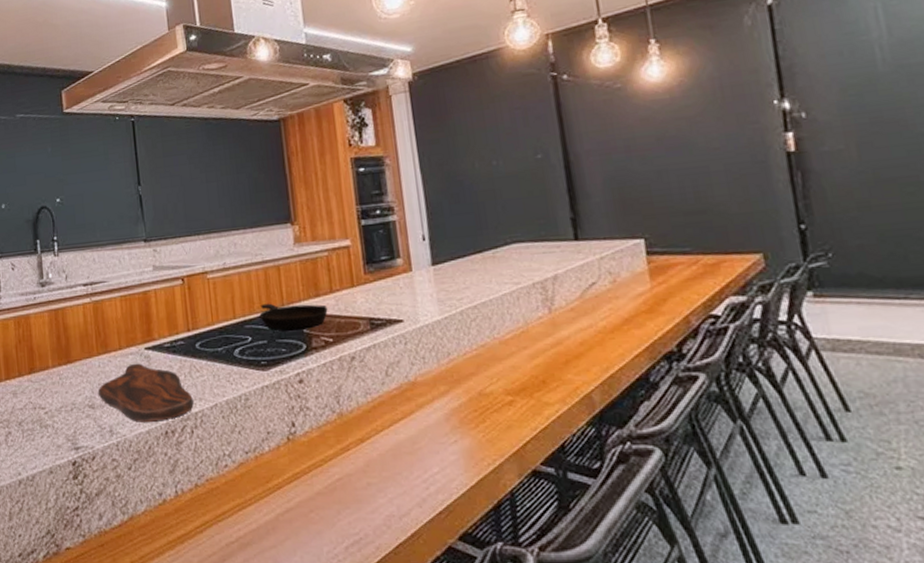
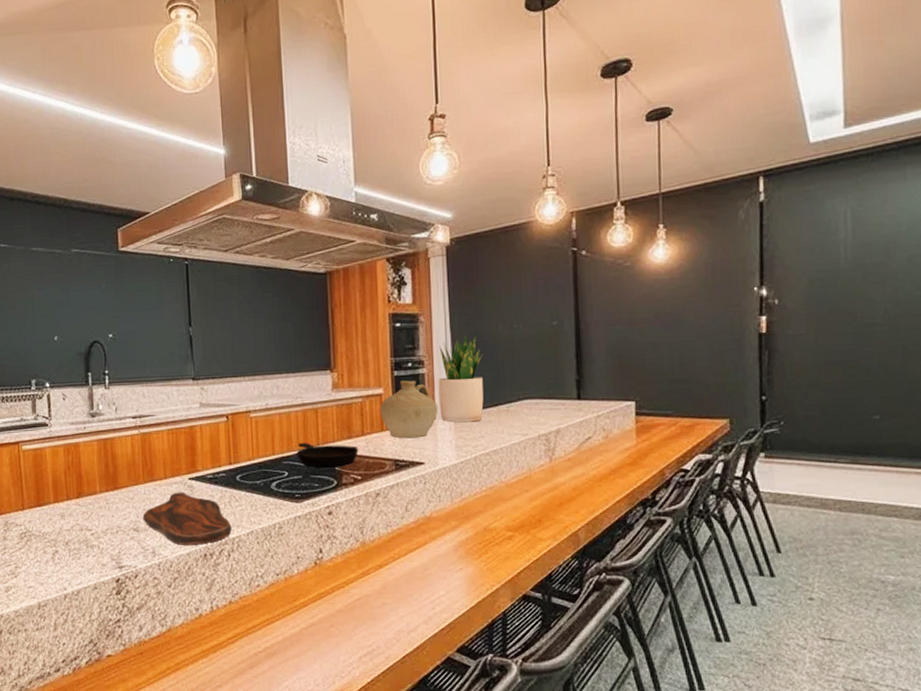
ceramic jug: none [348,229,414,294] -> present [380,380,438,439]
planter: none [409,175,466,274] -> present [438,335,484,423]

